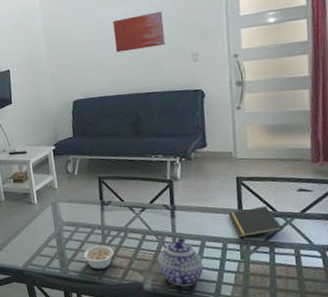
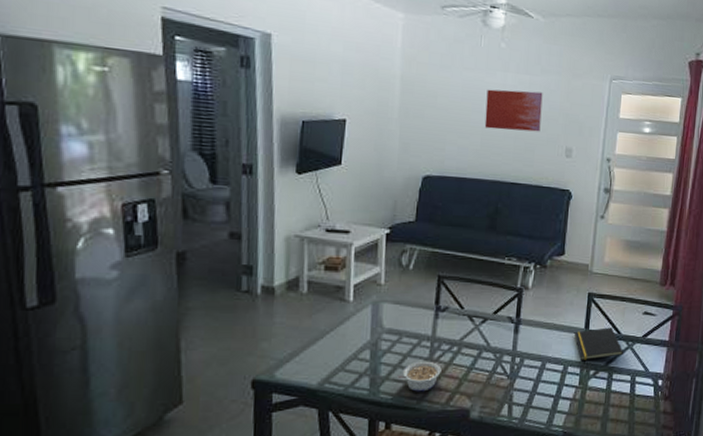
teapot: present [158,237,204,287] -> none [490,356,540,415]

